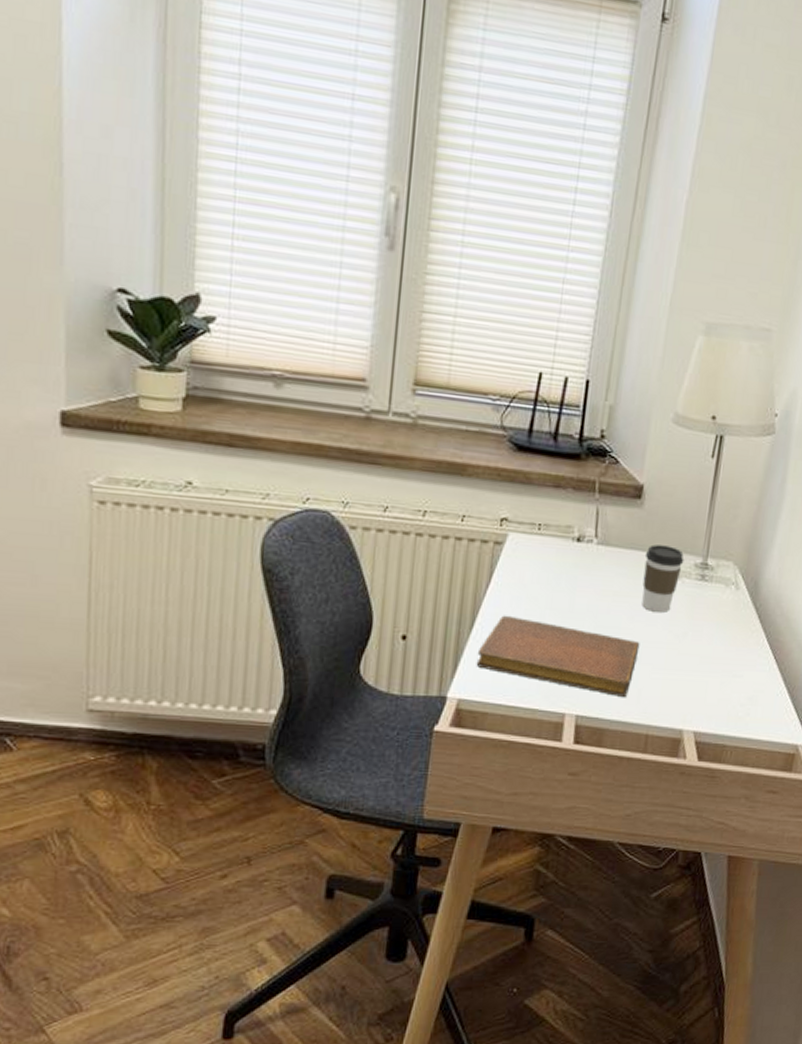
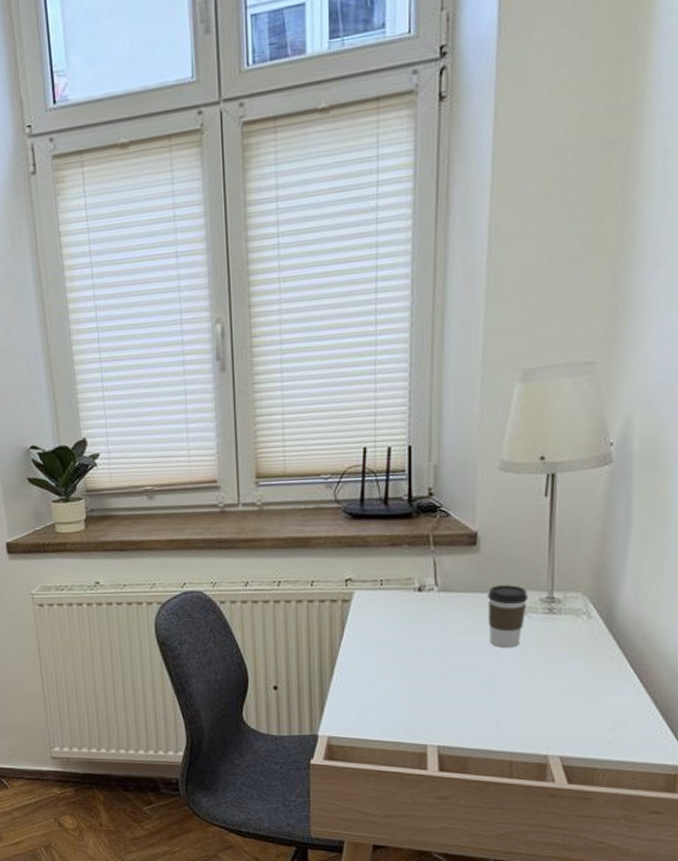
notebook: present [476,615,640,697] -> none [339,662,493,727]

